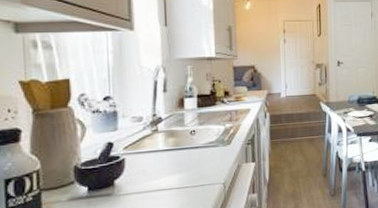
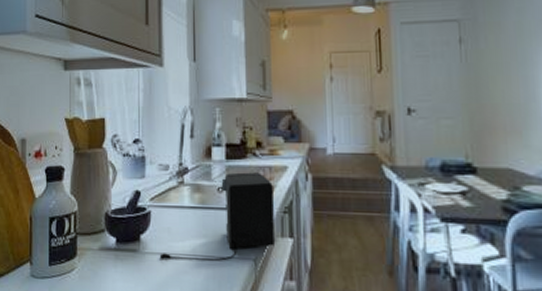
coffee maker: none [135,116,240,197] -> present [159,172,275,261]

